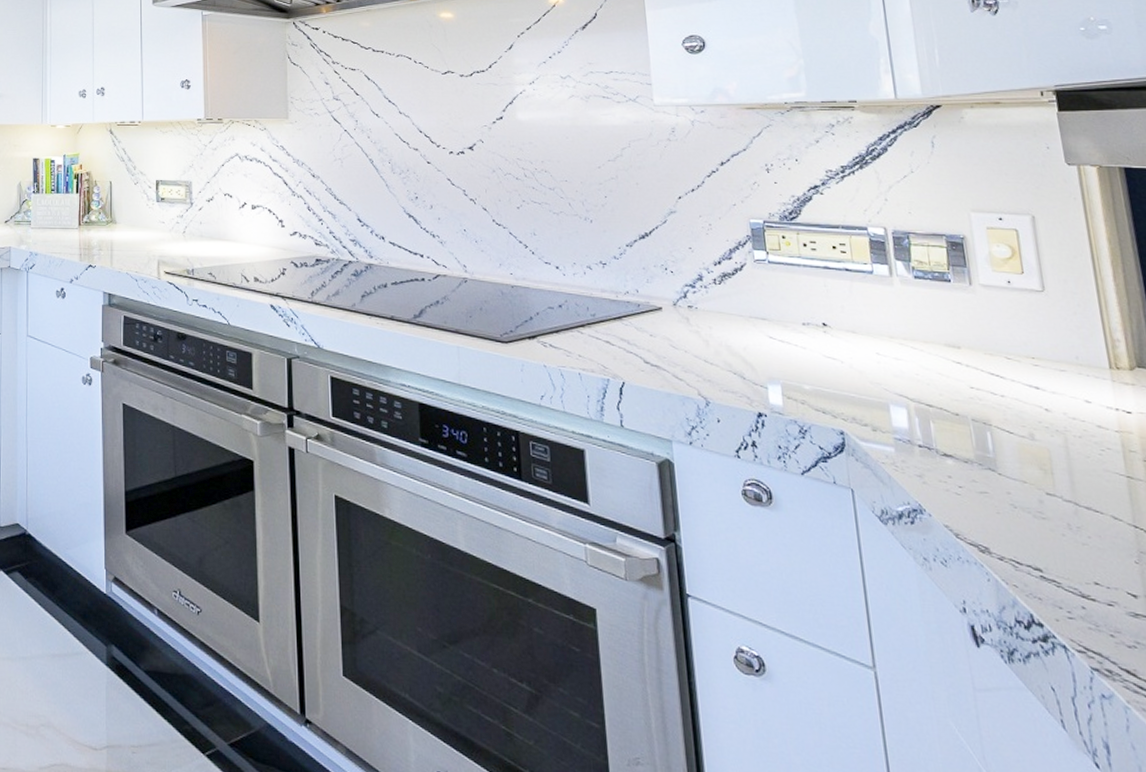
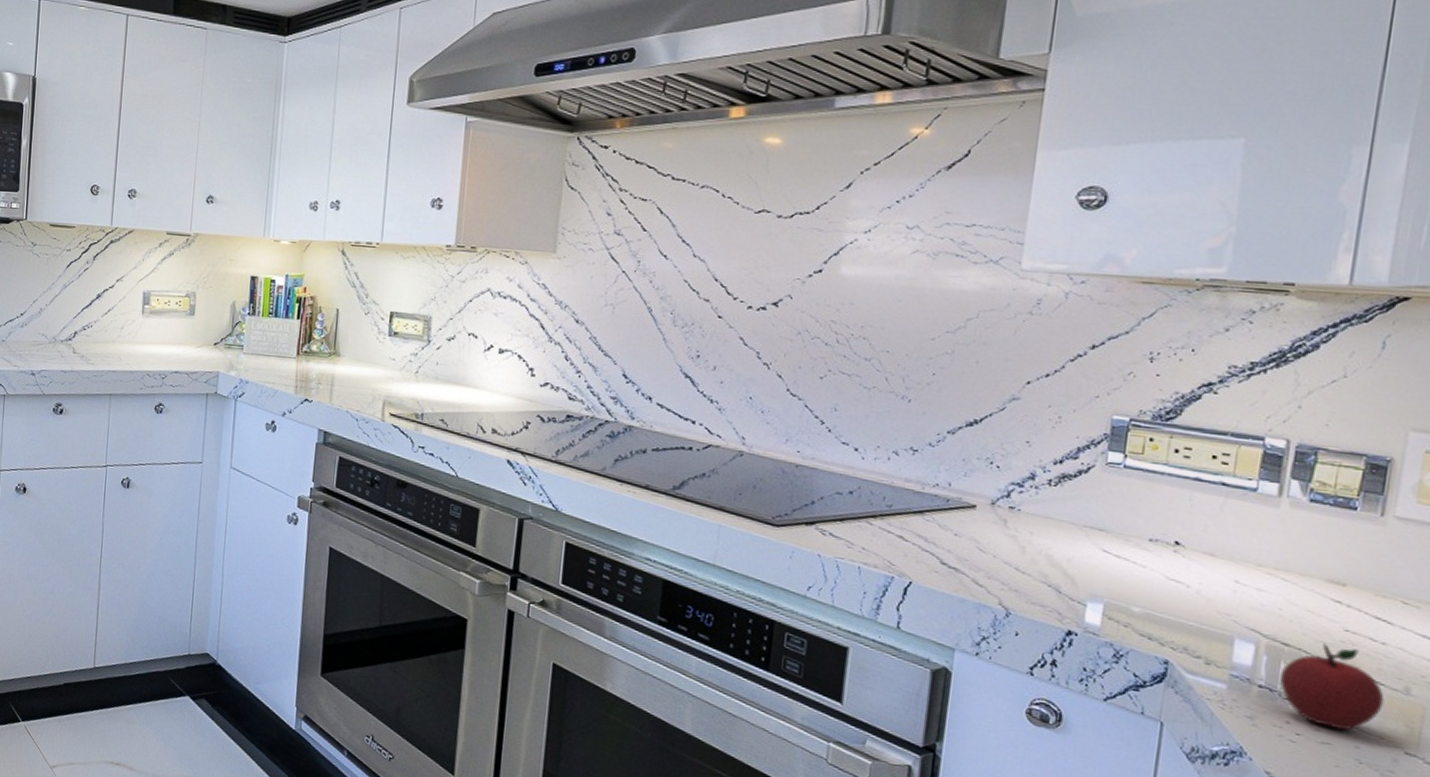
apple: none [932,401,1018,479] -> present [1279,643,1385,731]

